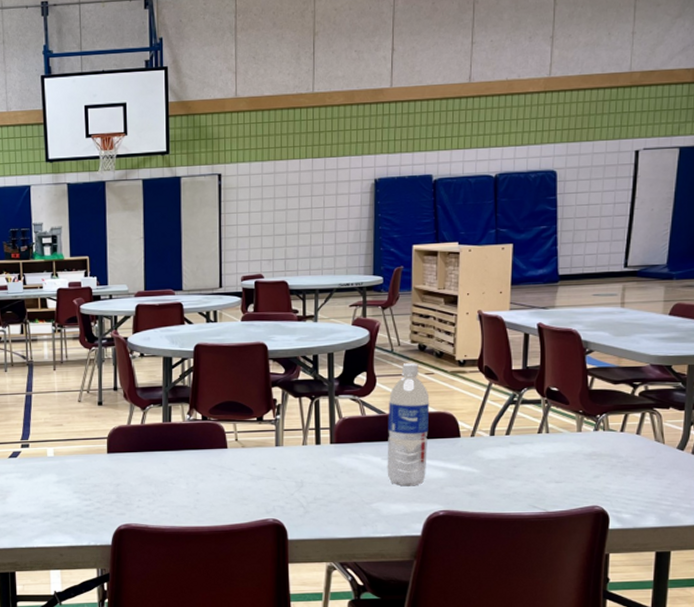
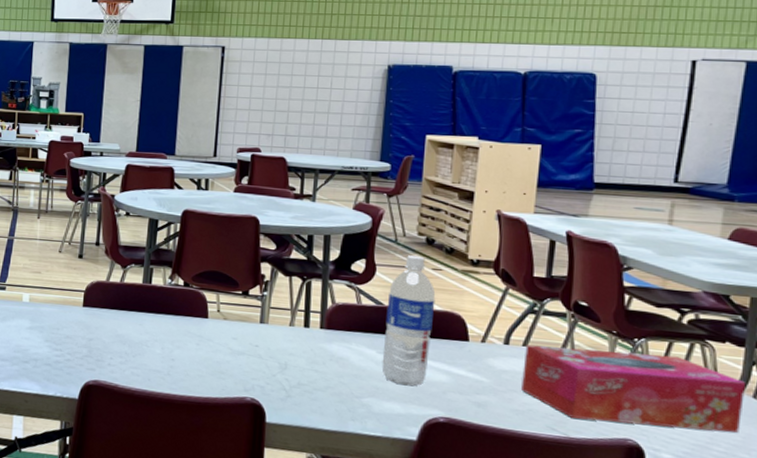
tissue box: none [507,426,687,494] -> present [521,344,747,433]

